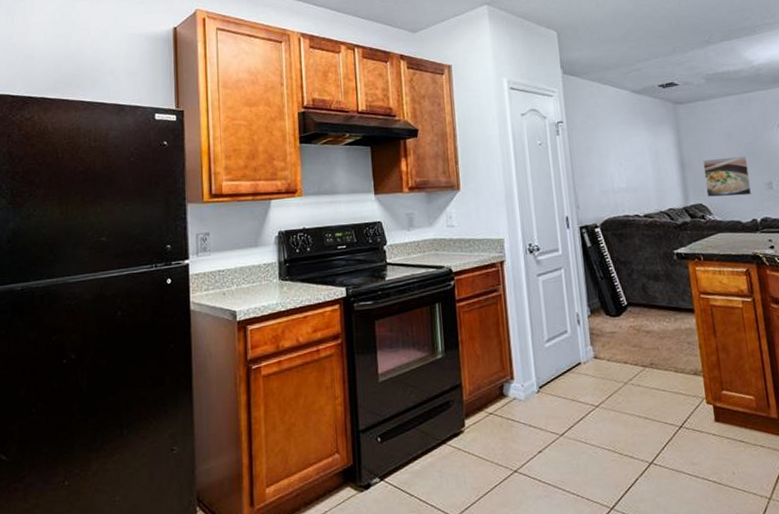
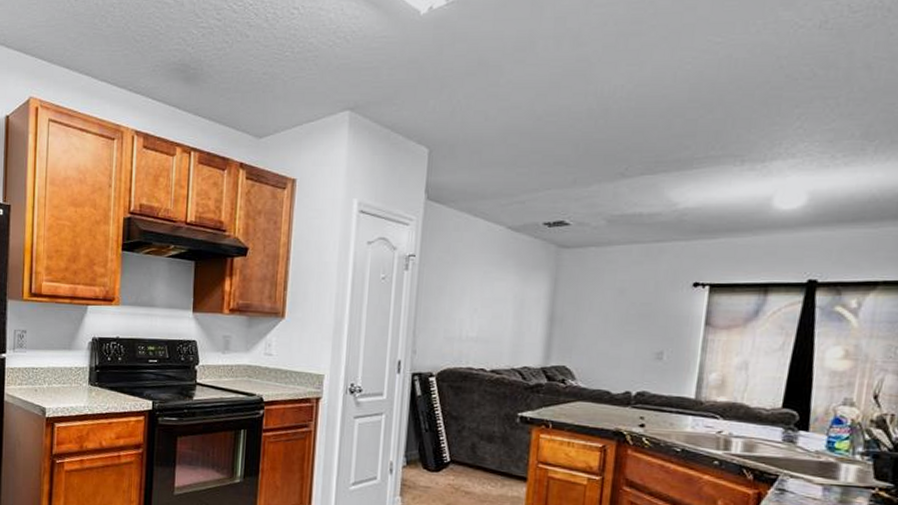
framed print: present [702,156,752,197] -> none [574,316,638,364]

